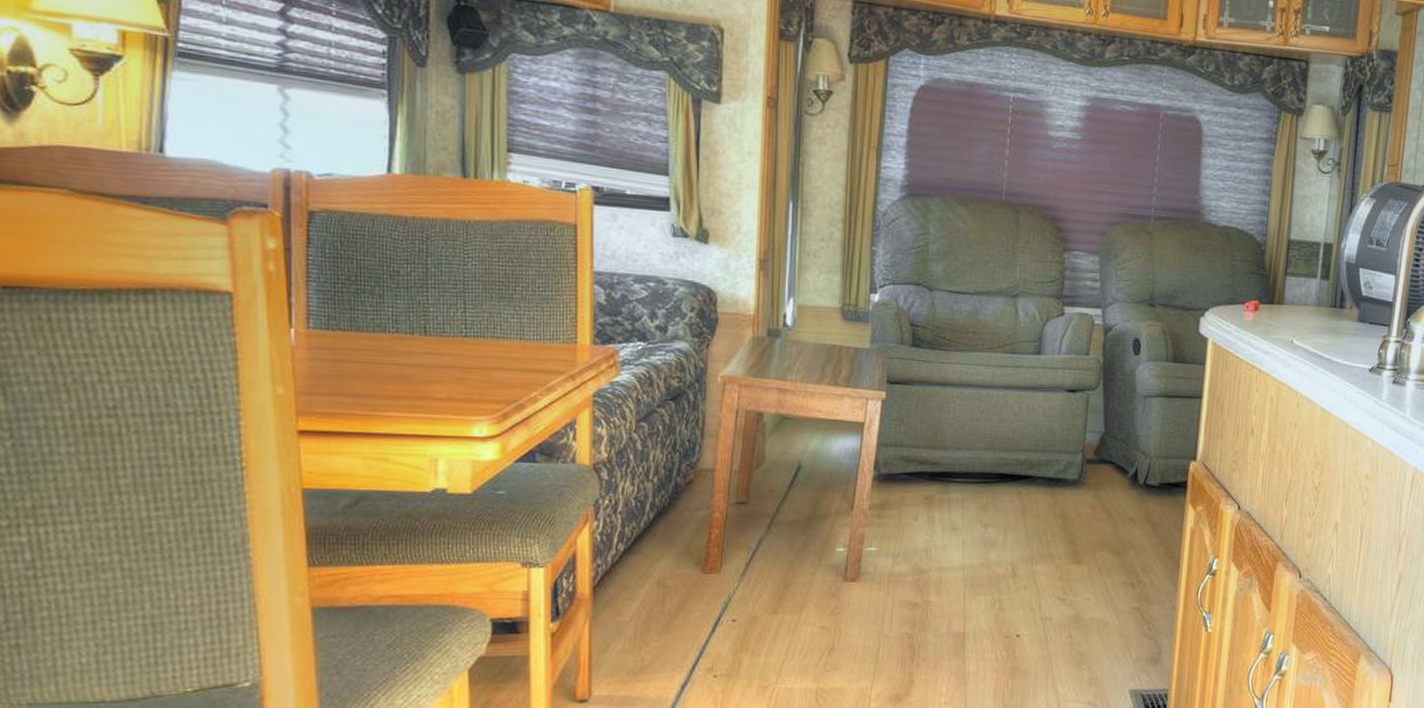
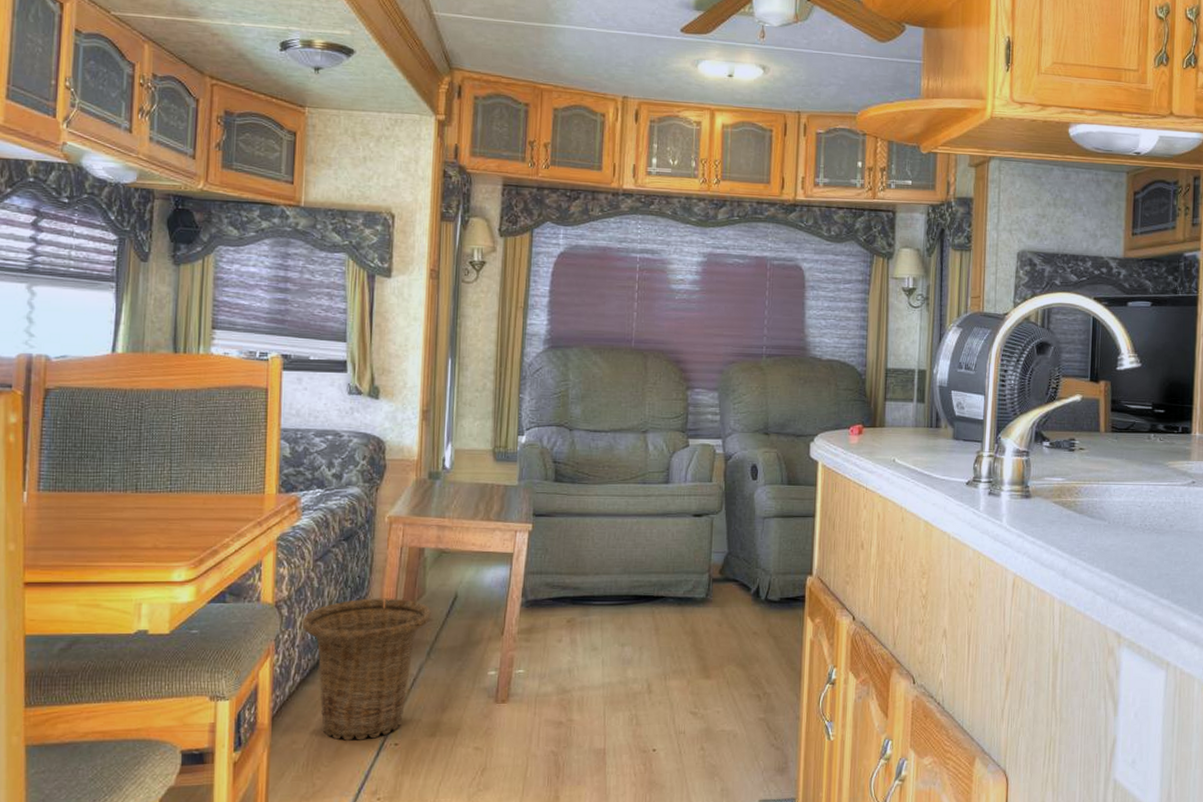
basket: none [624,464,772,615] -> present [302,598,431,741]

